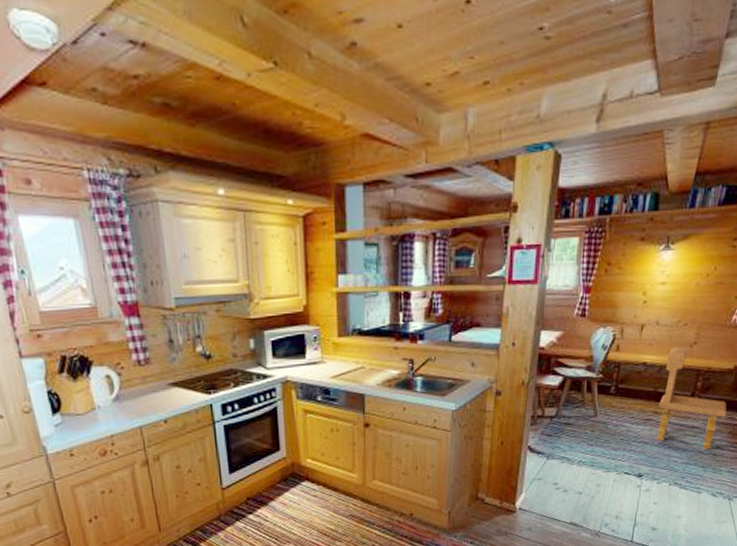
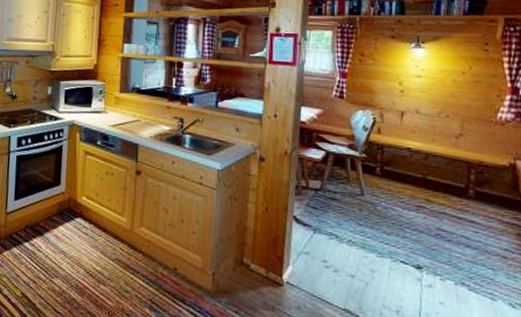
chair: present [656,346,727,450] -> none [430,136,509,250]

